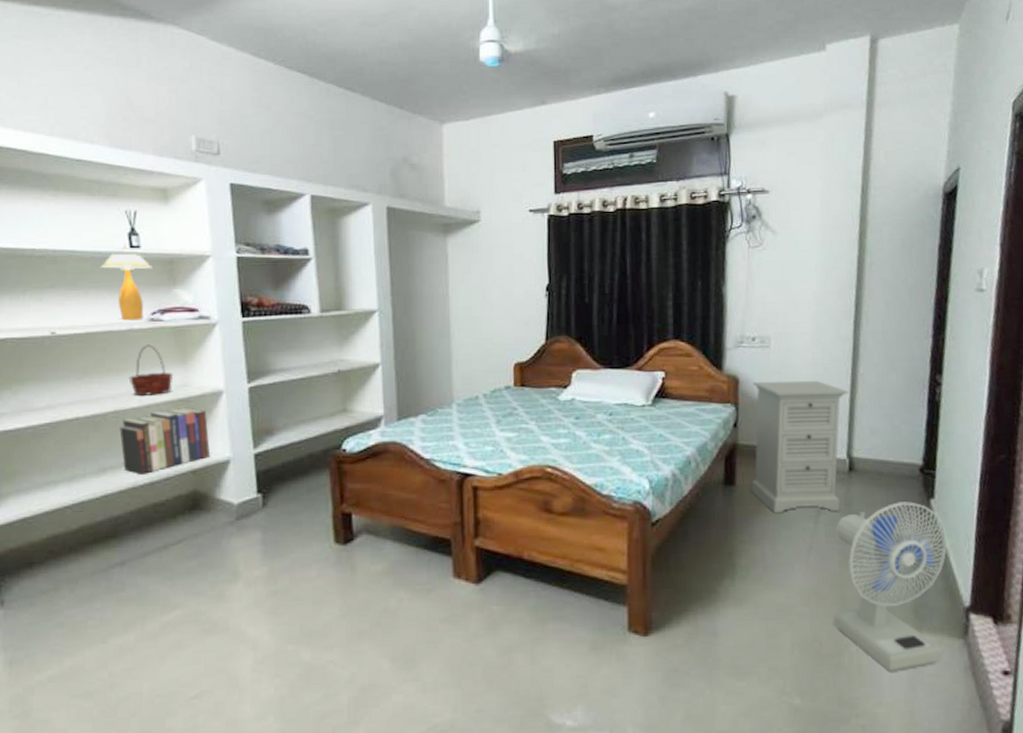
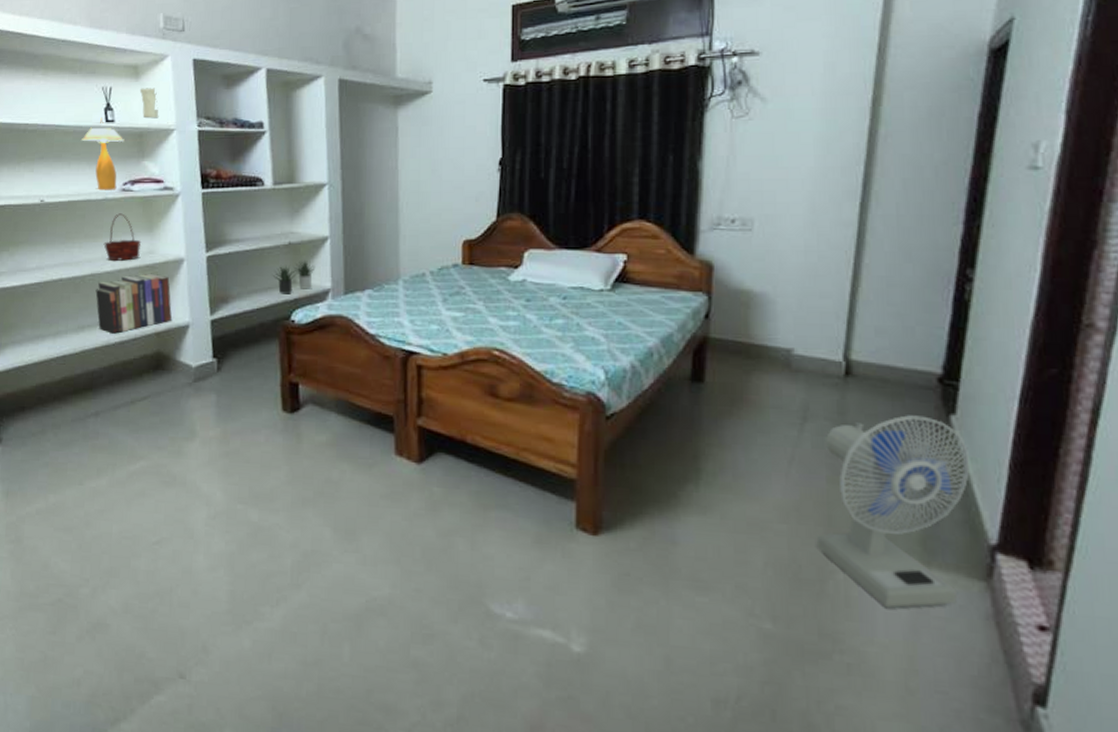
candle: none [169,212,192,245] -> present [139,88,159,119]
succulent plant: none [321,387,367,423] -> present [272,259,316,294]
nightstand: present [751,380,848,514] -> none [723,269,849,421]

